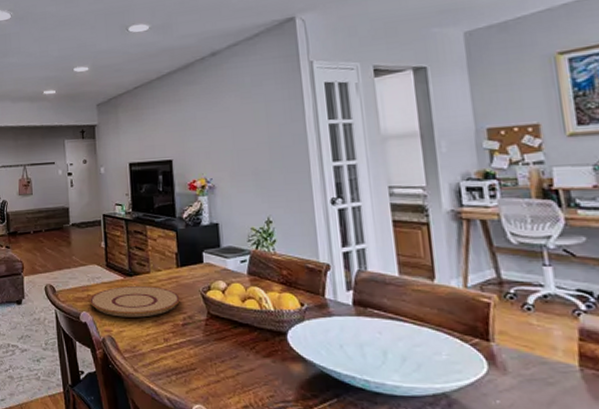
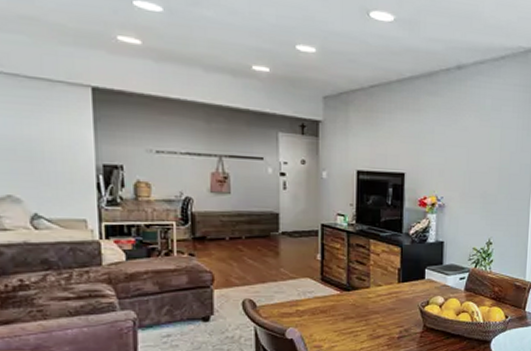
plate: present [90,286,180,318] -> none [299,301,398,332]

